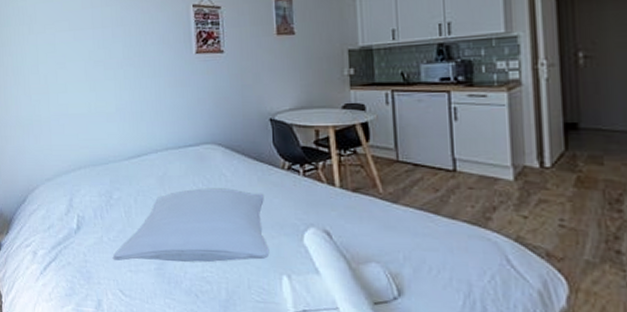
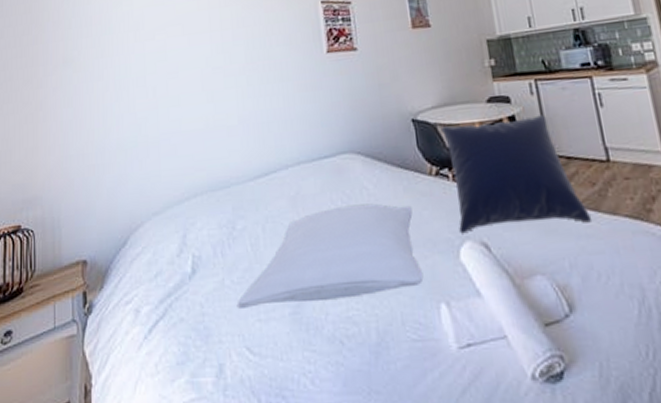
cushion: none [296,124,429,224] -> present [441,115,591,234]

